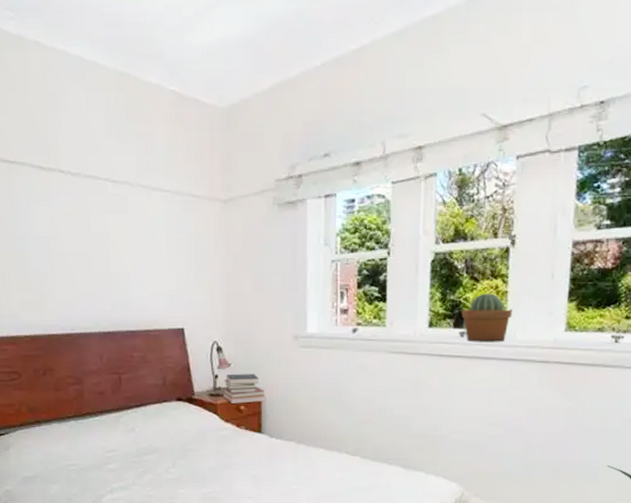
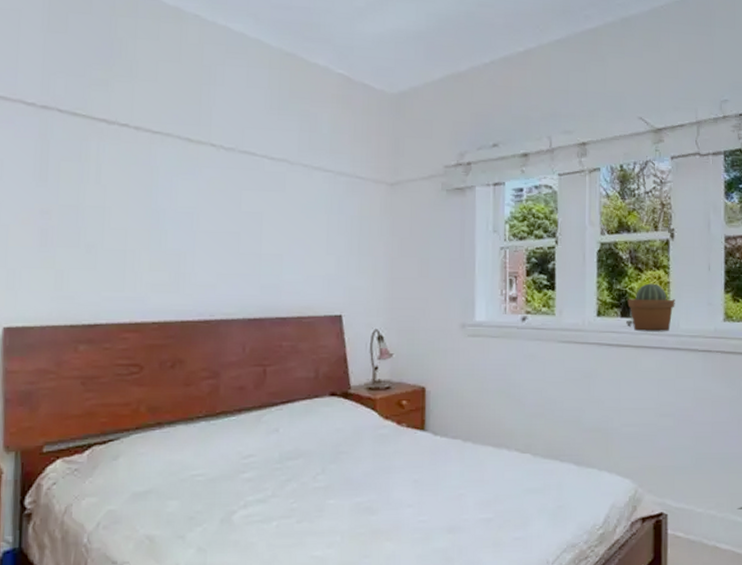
books: present [222,374,265,405] -> none [382,365,430,399]

